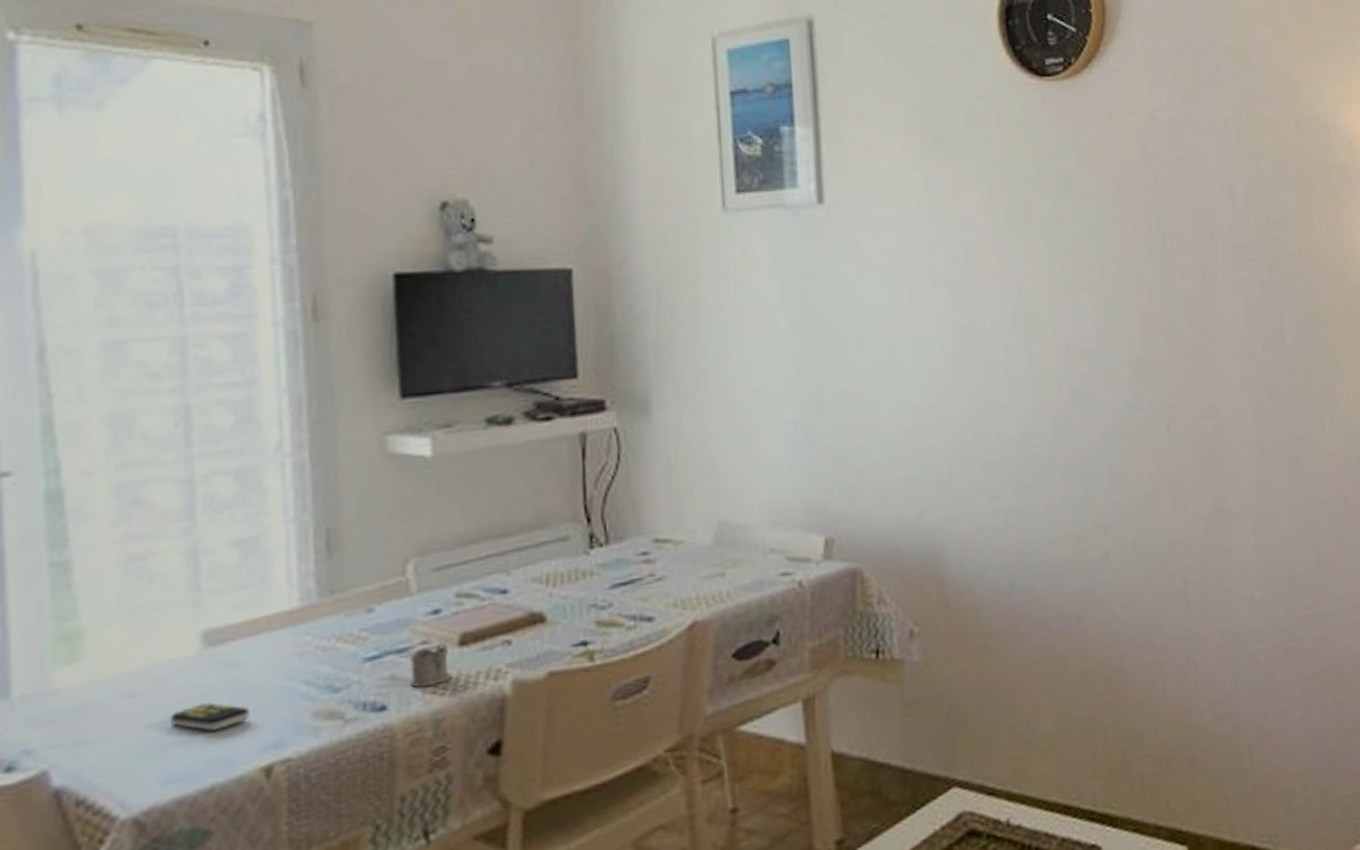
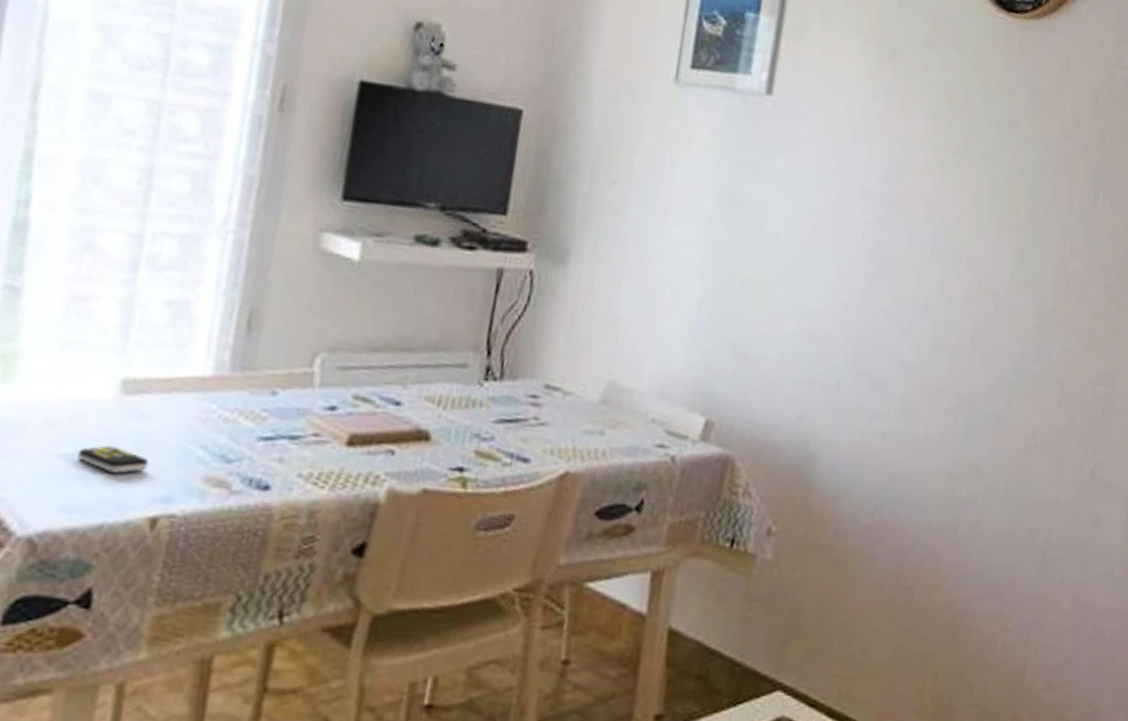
tea glass holder: present [409,642,452,688] -> none [294,438,337,477]

